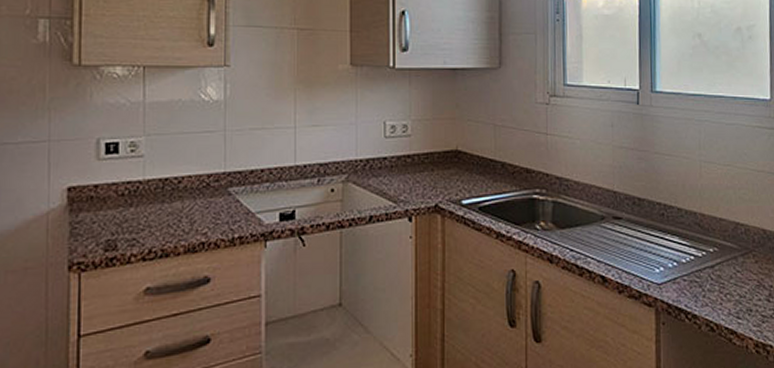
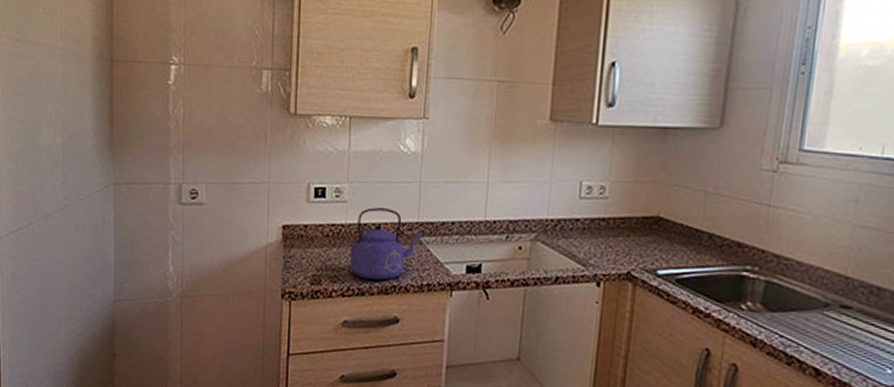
kettle: none [150,160,230,238] -> present [349,207,422,280]

